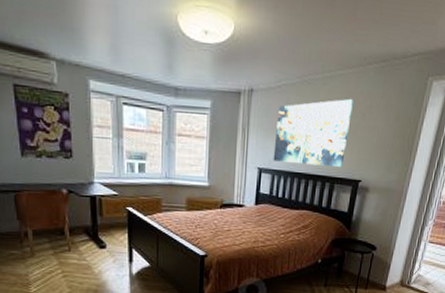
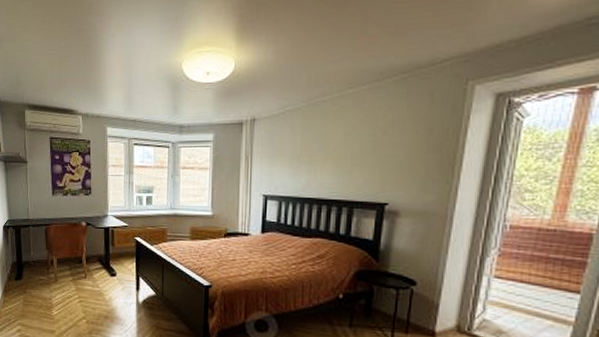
wall art: present [273,98,353,168] -> none [279,116,370,191]

